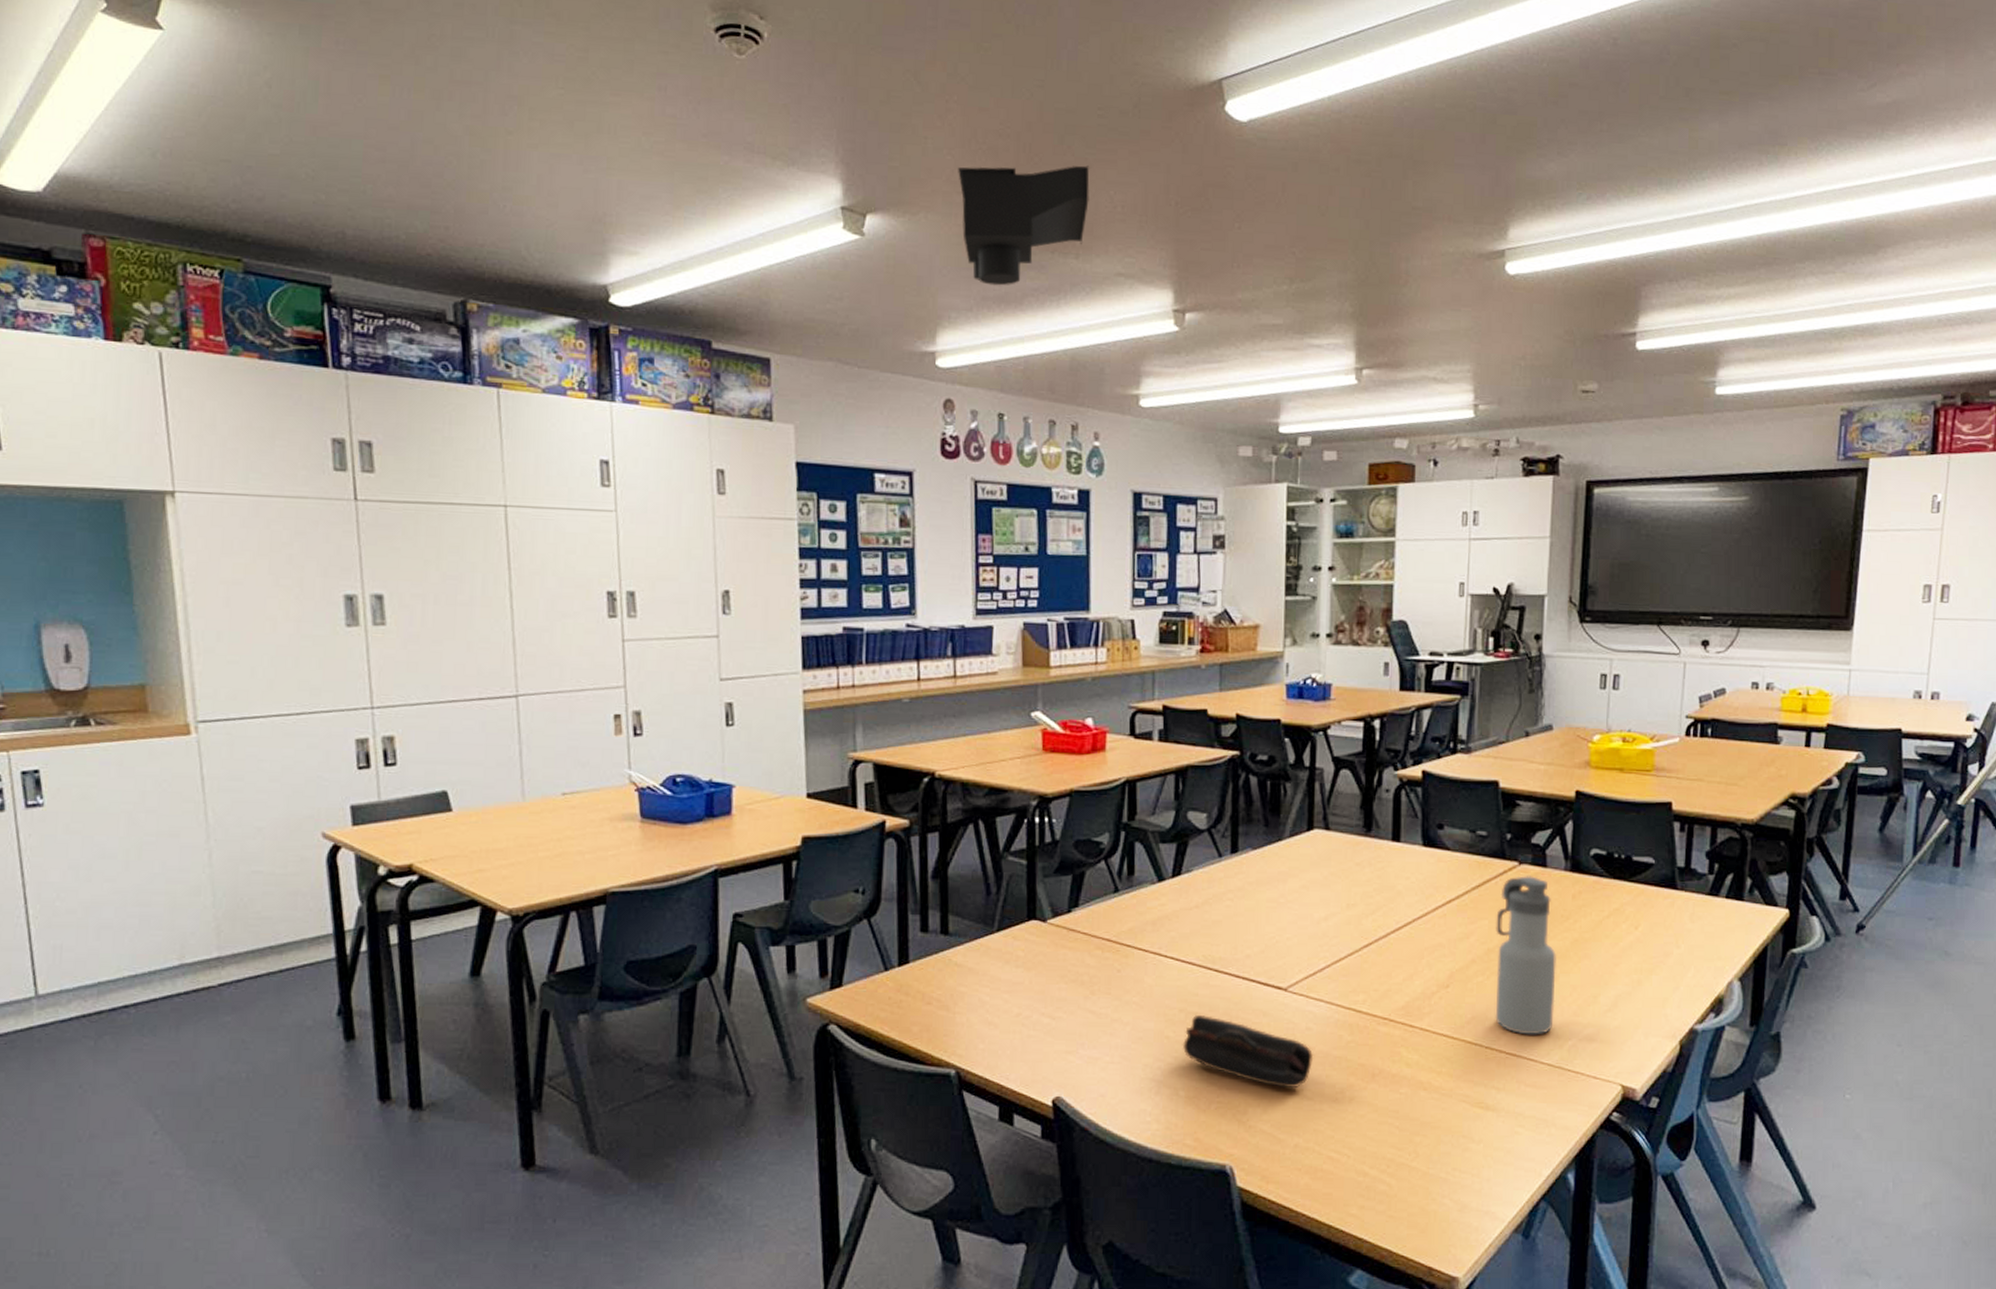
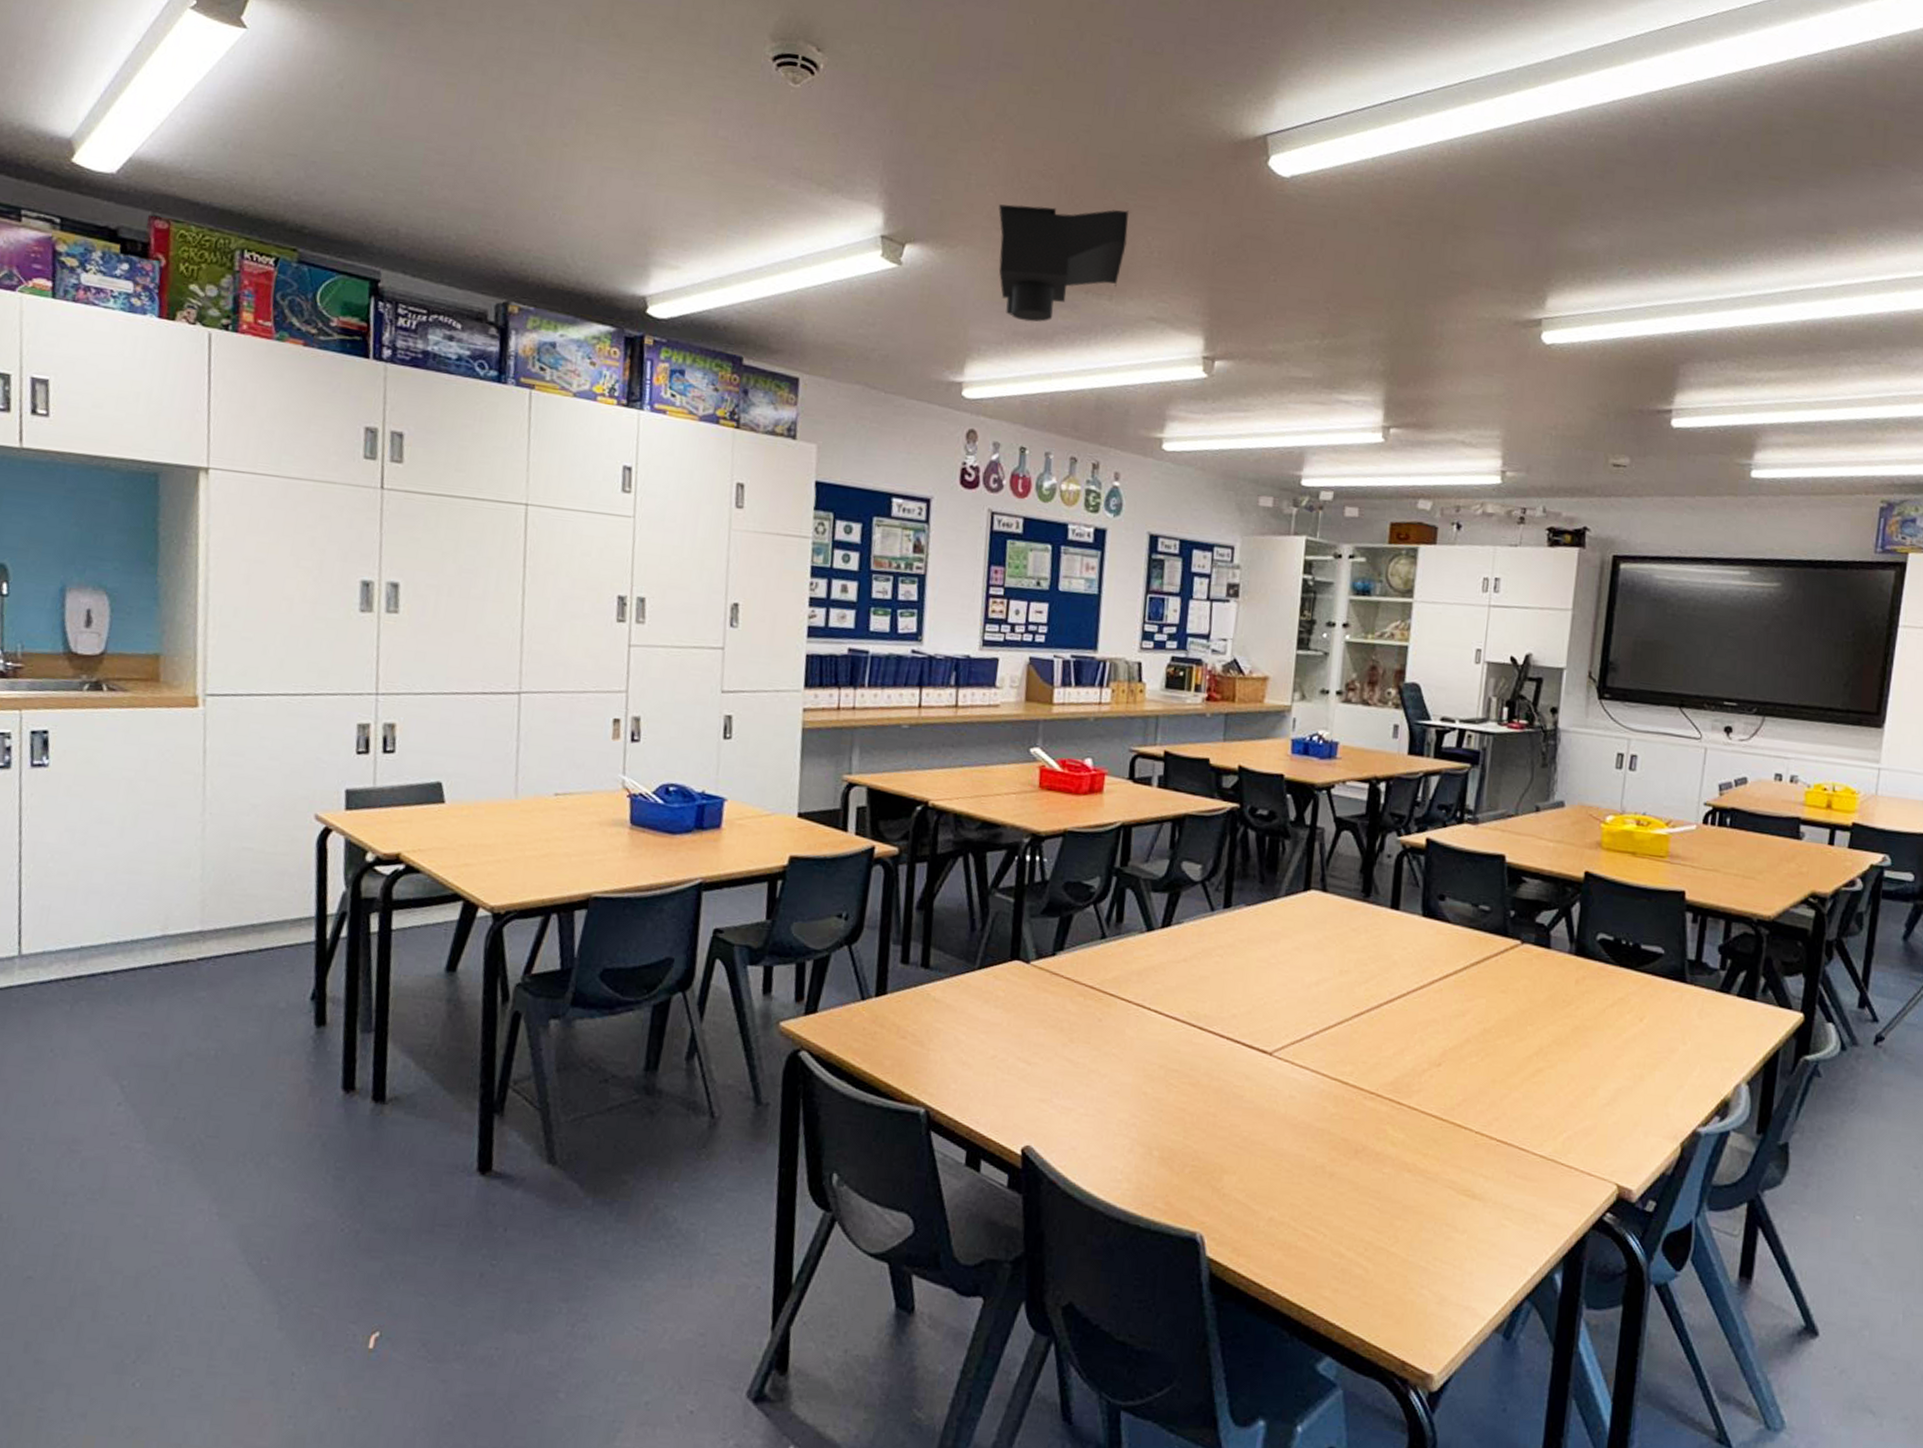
pencil case: present [1182,1015,1314,1089] -> none [1159,1073,1296,1158]
water bottle: present [1495,876,1556,1035] -> none [1487,955,1556,1124]

